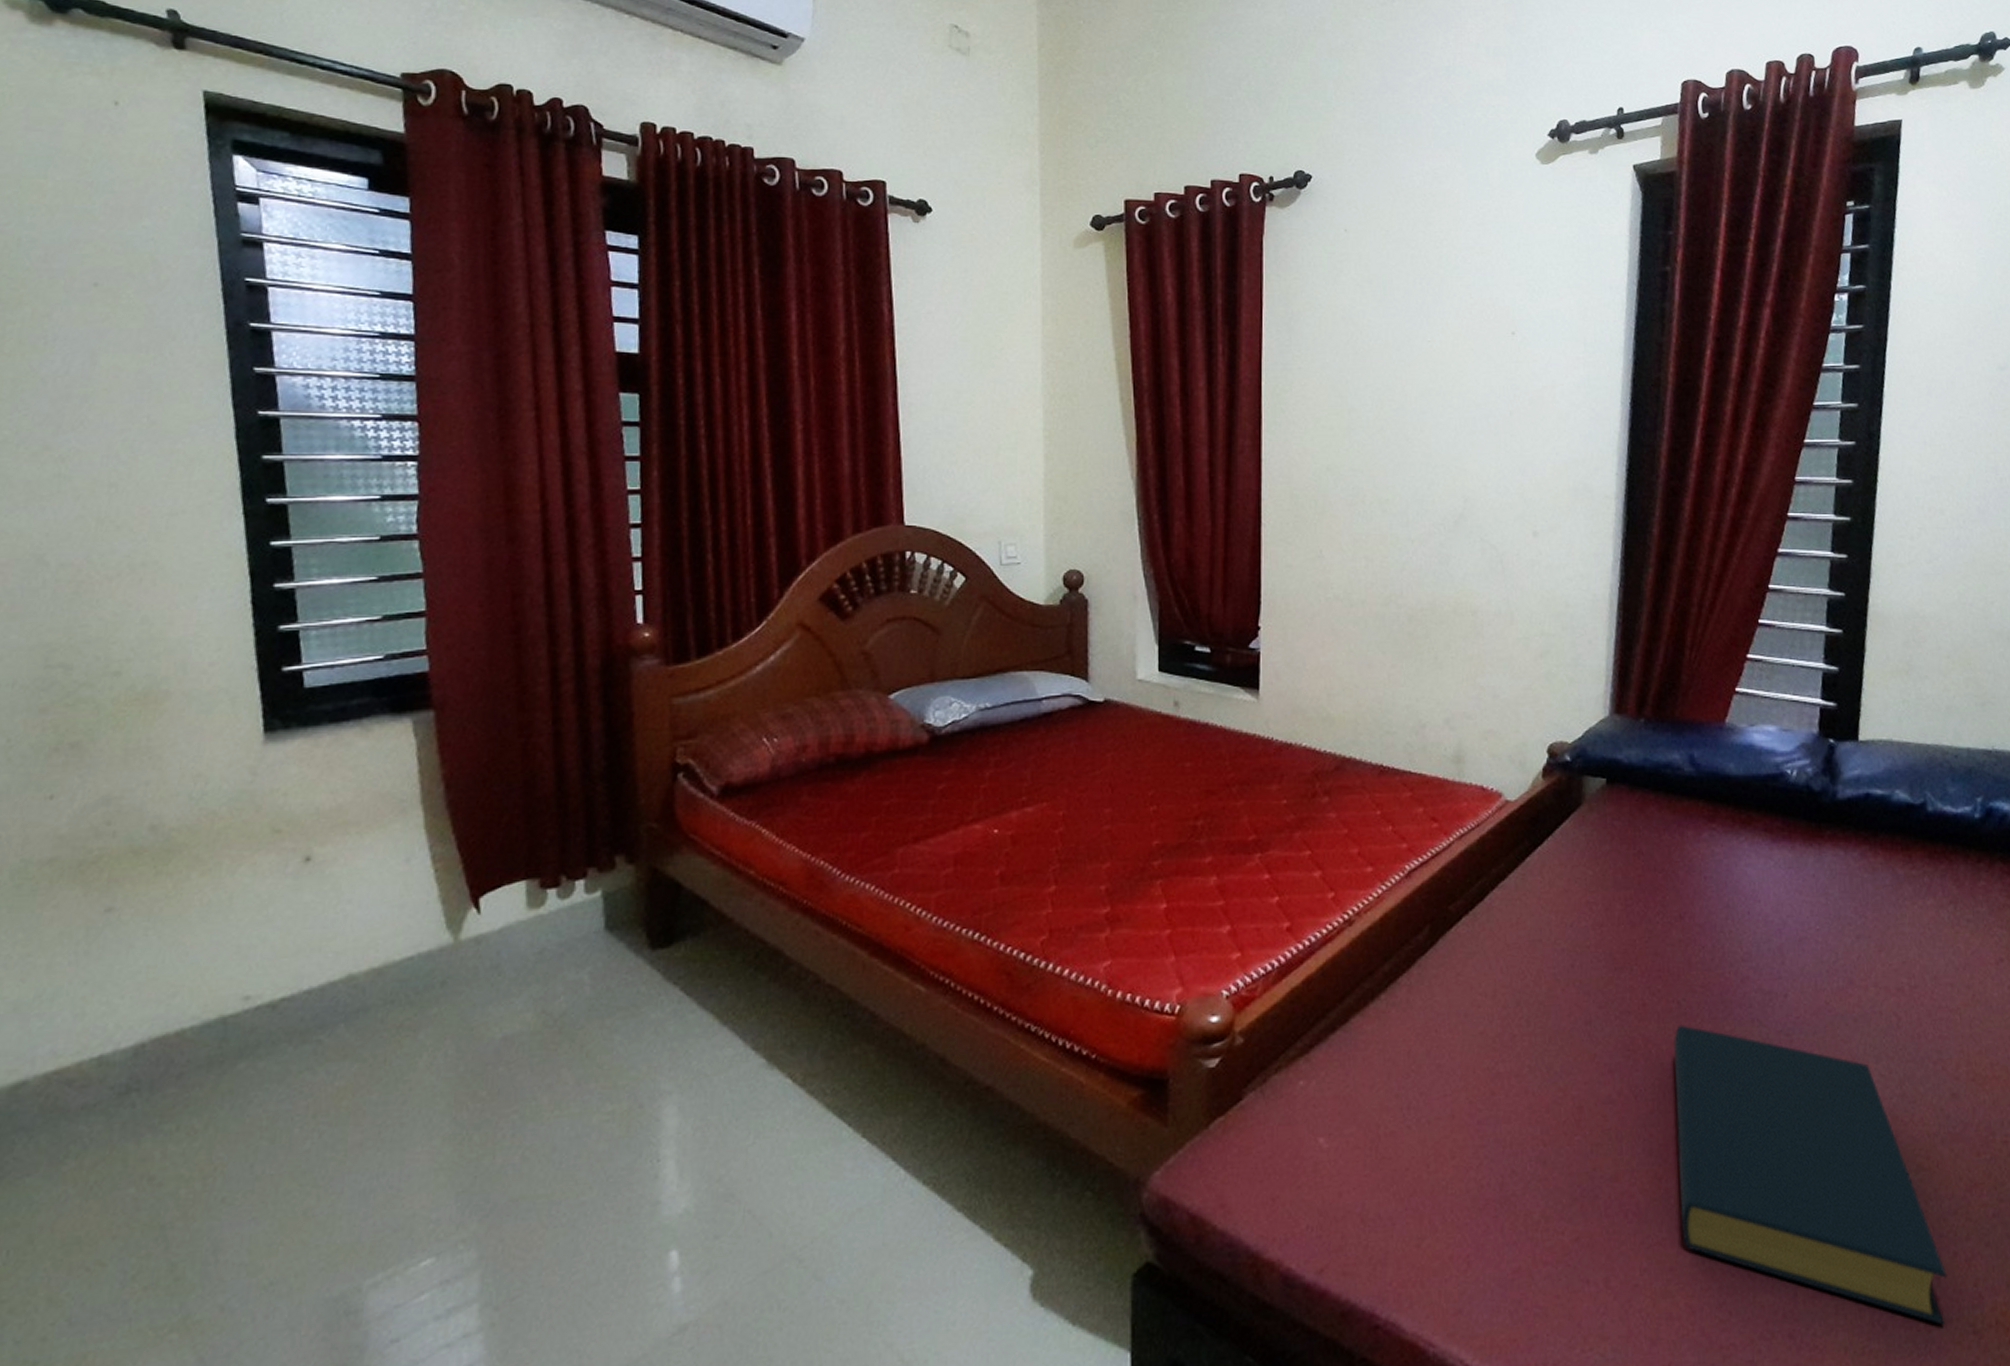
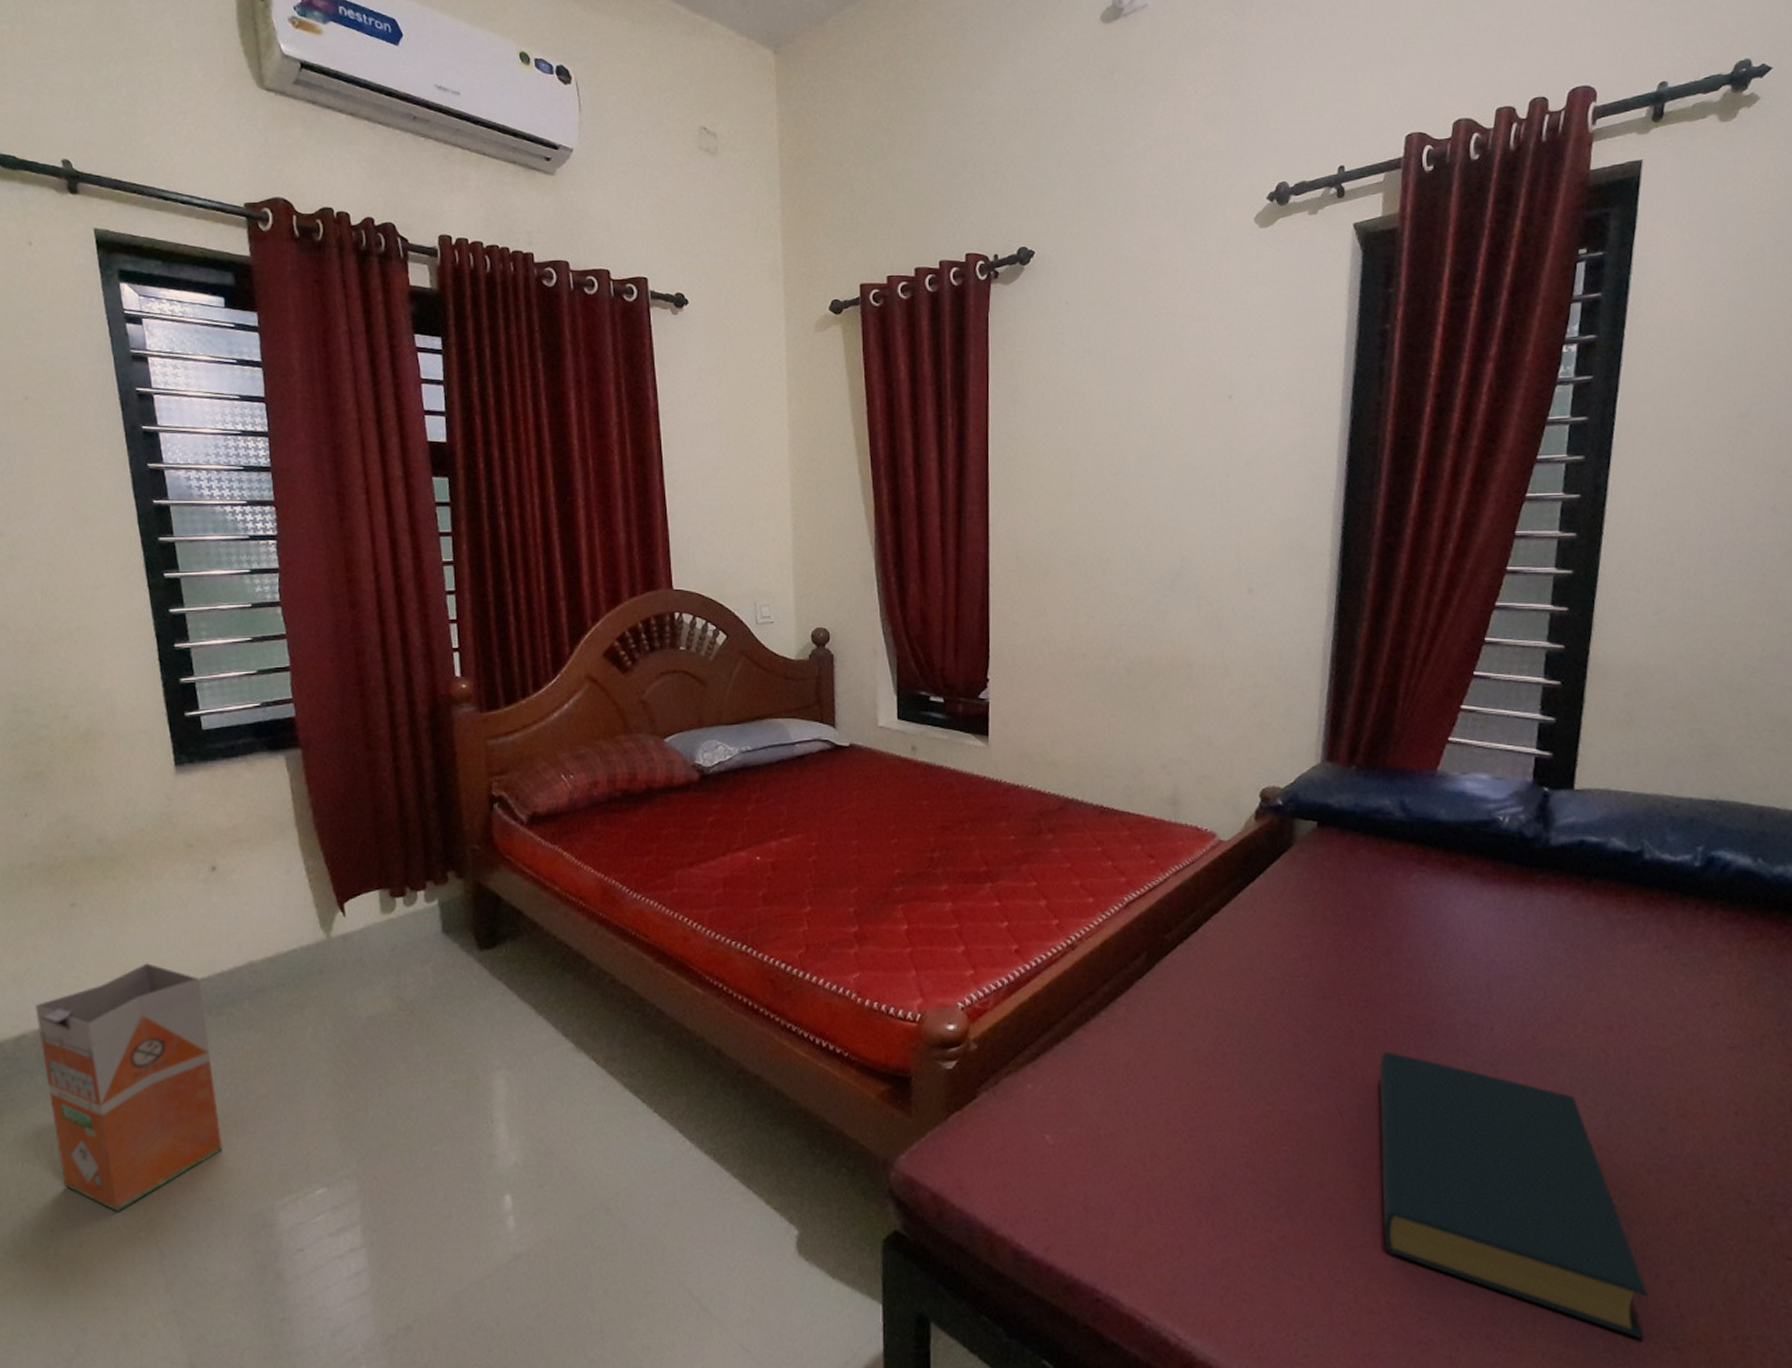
waste bin: none [44,981,296,1309] -> present [35,963,222,1212]

